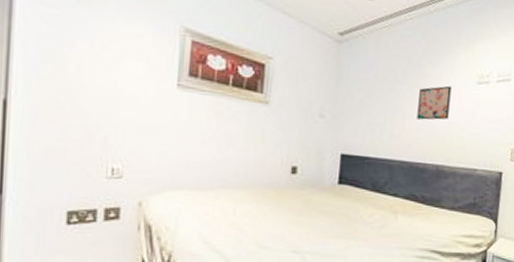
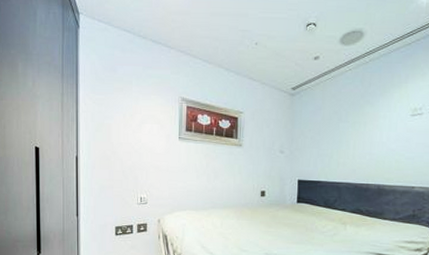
wall art: present [417,85,452,120] -> none [359,120,388,149]

